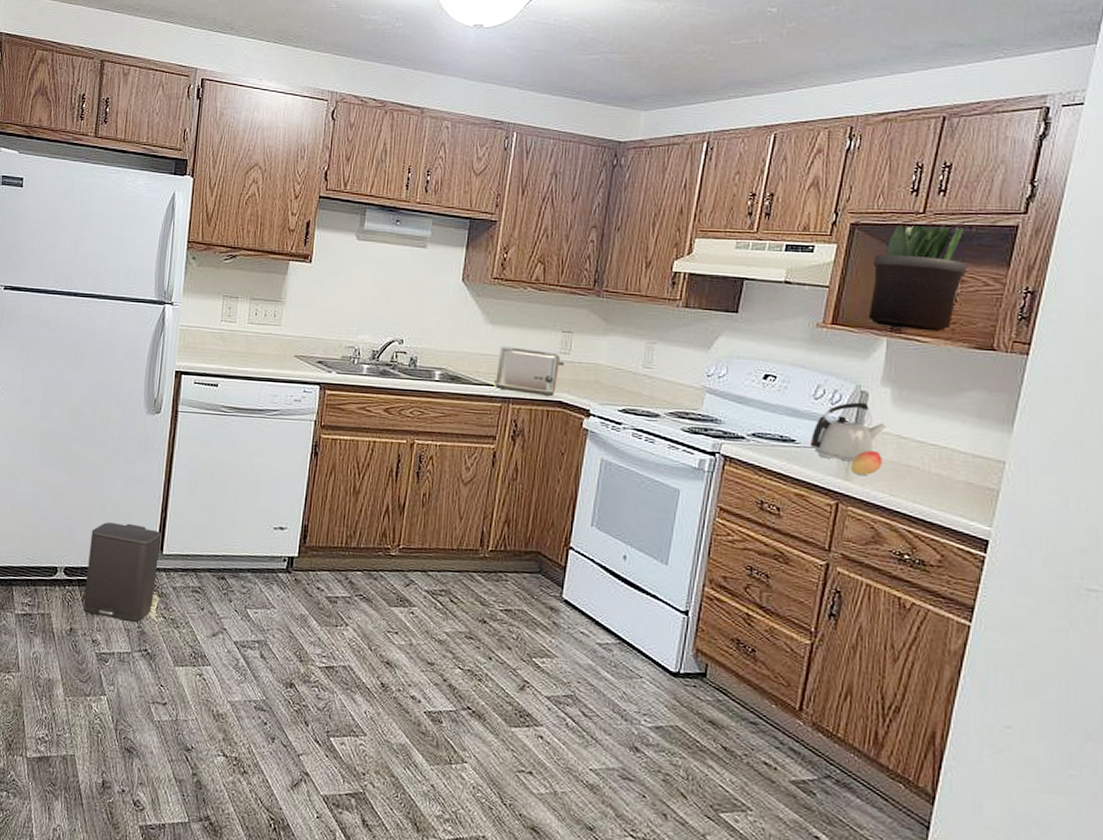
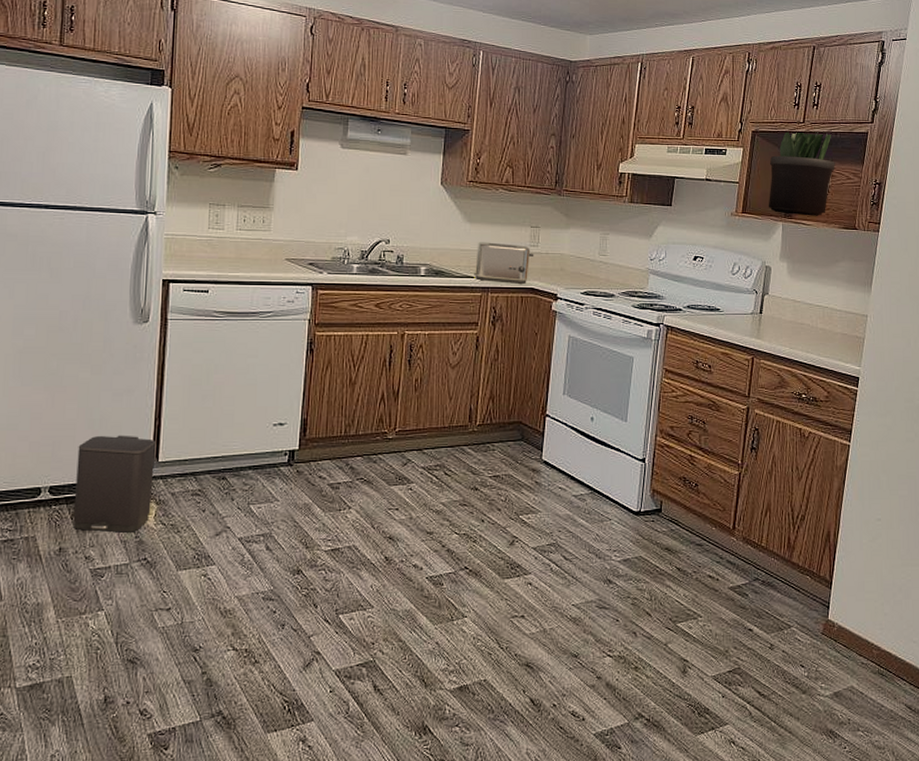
kettle: present [809,402,886,462] -> none [730,275,785,323]
fruit: present [851,450,882,475] -> none [761,314,783,333]

